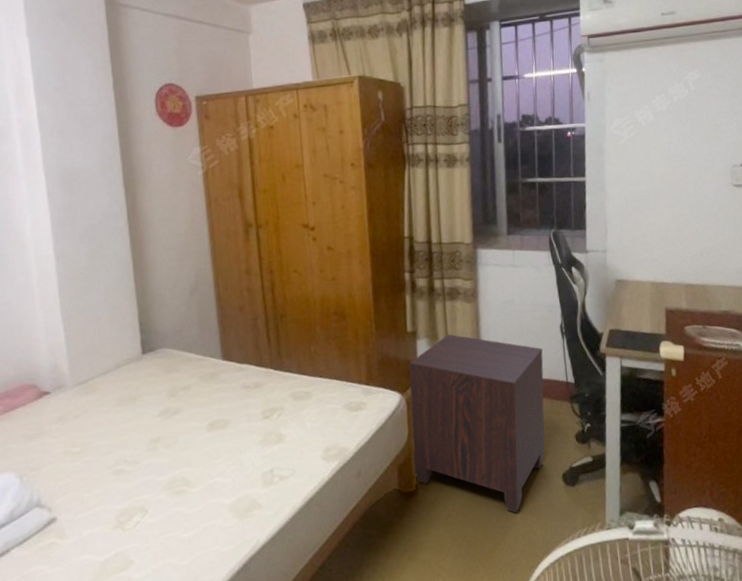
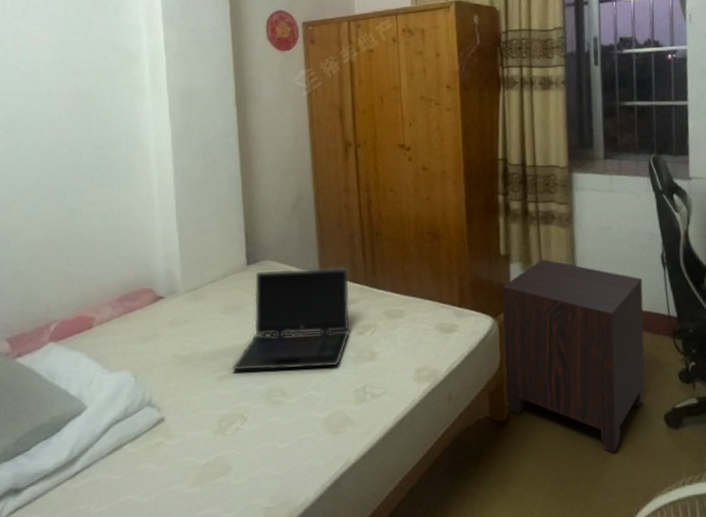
laptop computer: none [130,352,256,465] -> present [232,268,350,372]

